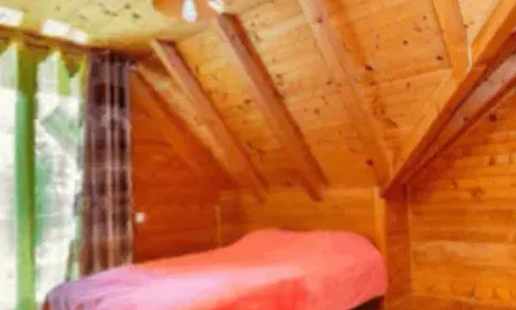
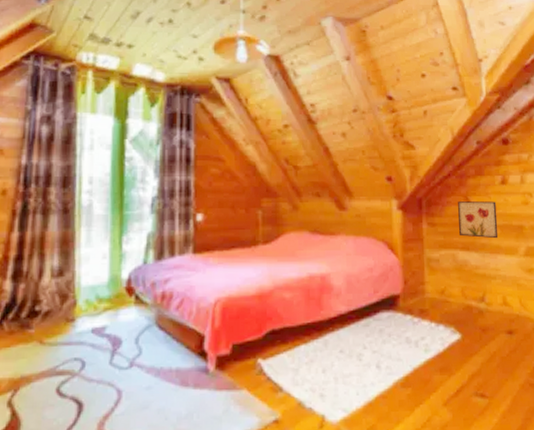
wall art: none [445,184,488,226] -> present [458,201,499,239]

